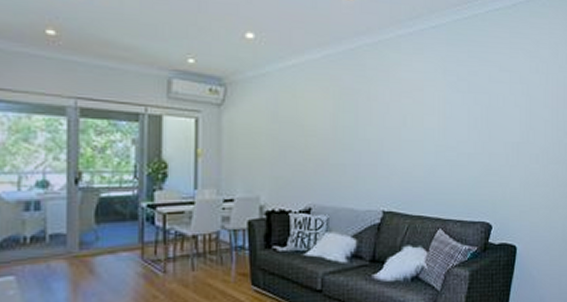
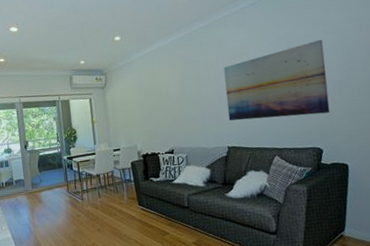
wall art: none [388,88,507,180] -> present [223,39,330,121]

